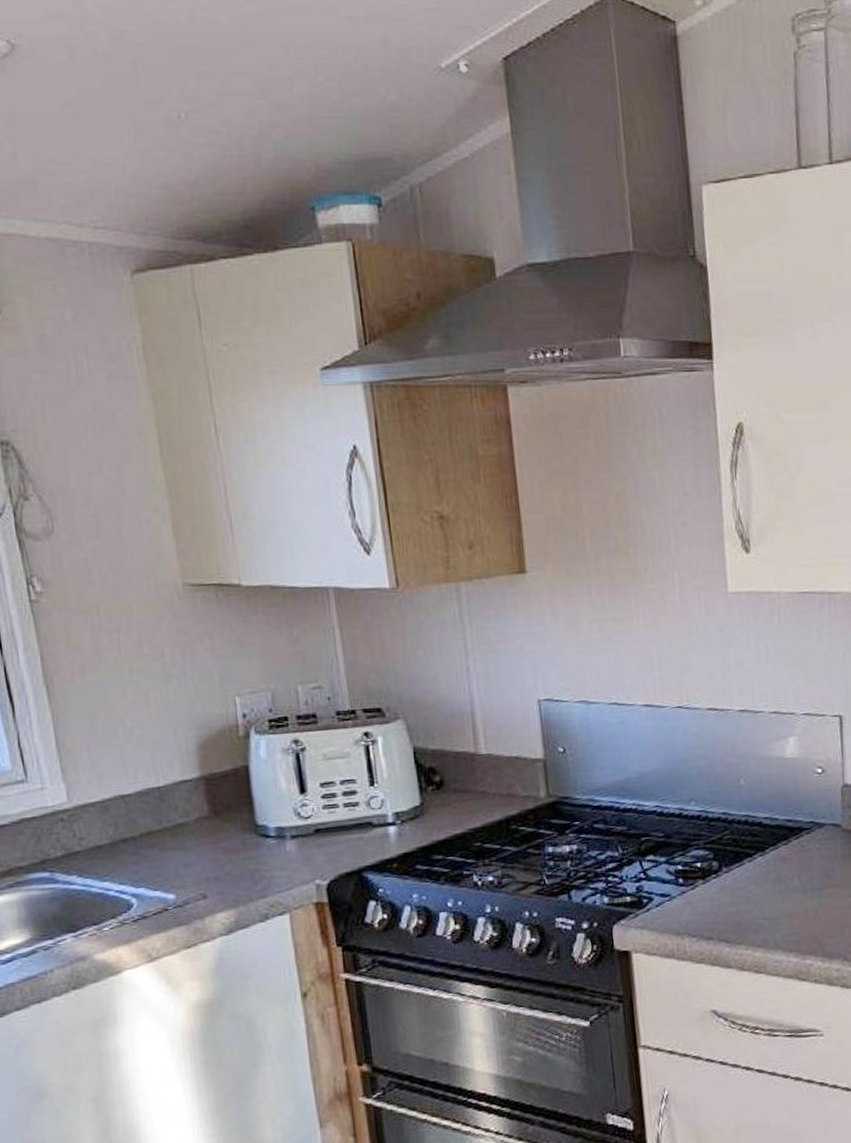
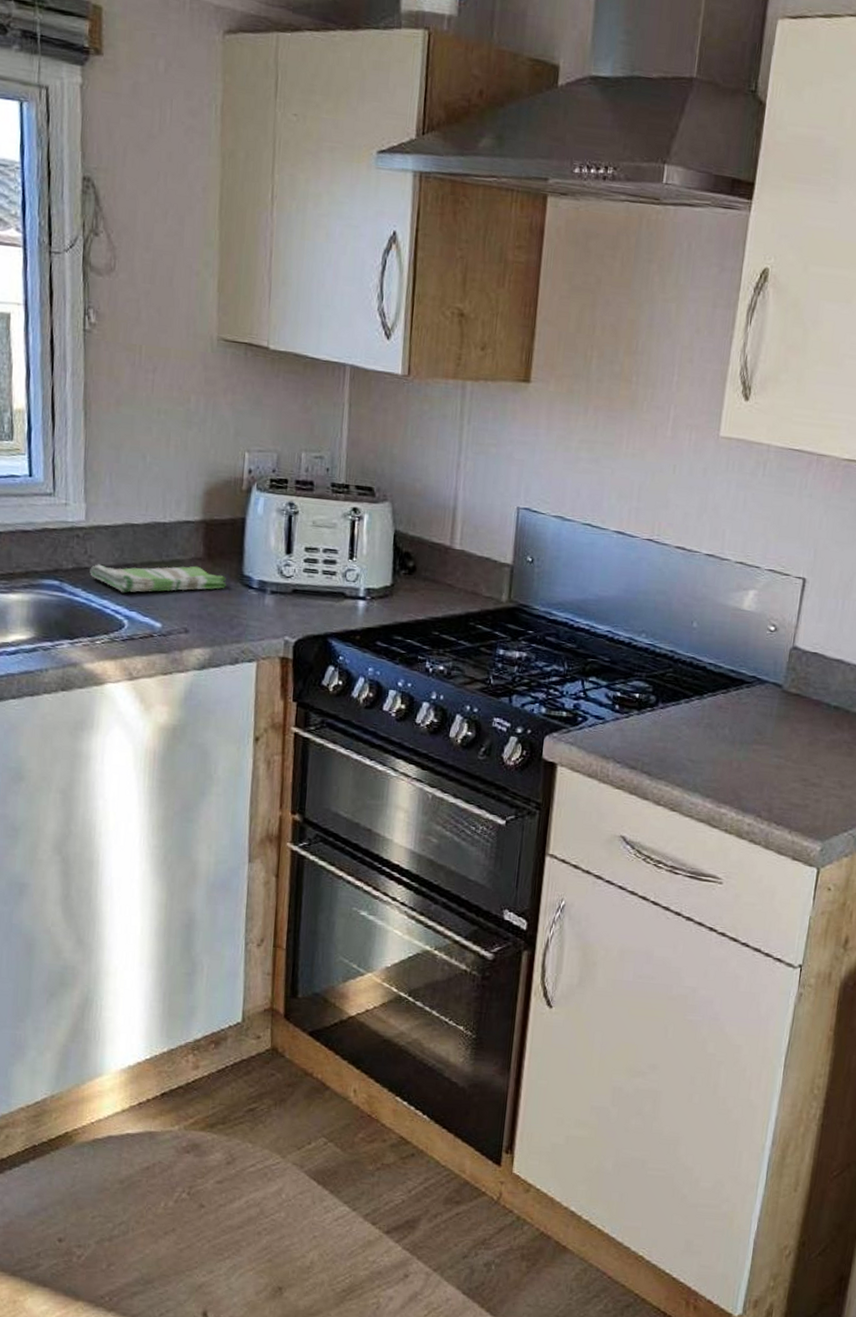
dish towel: none [82,825,241,870] -> present [90,564,227,593]

